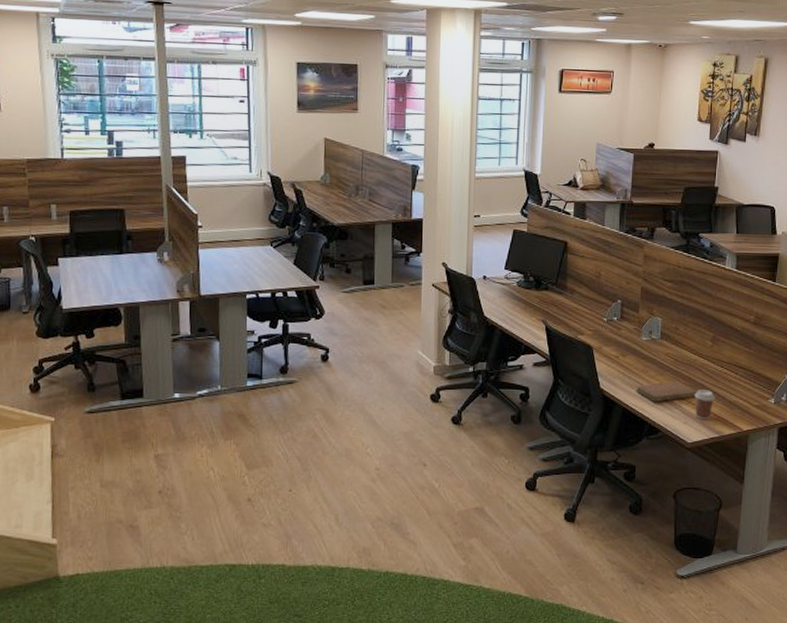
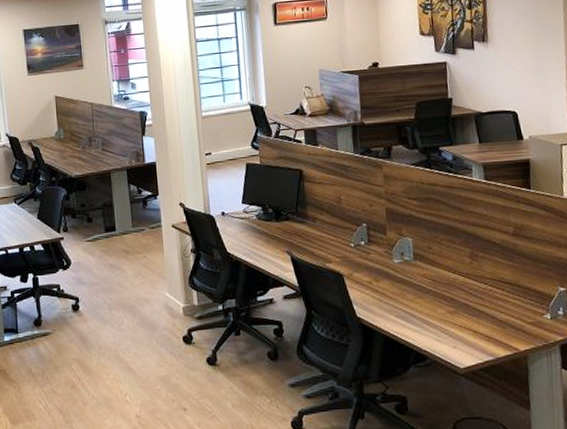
notebook: present [635,380,697,403] -> none [395,302,462,328]
coffee cup: present [694,390,715,420] -> none [459,310,483,343]

